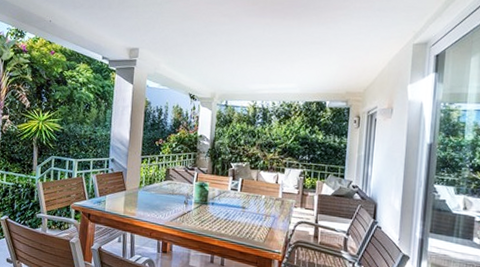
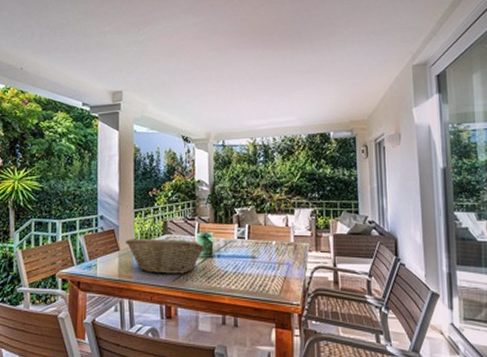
fruit basket: none [132,181,201,216] -> present [126,237,205,274]

